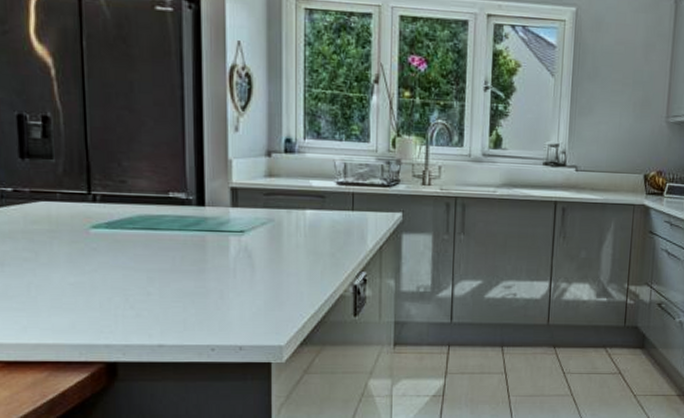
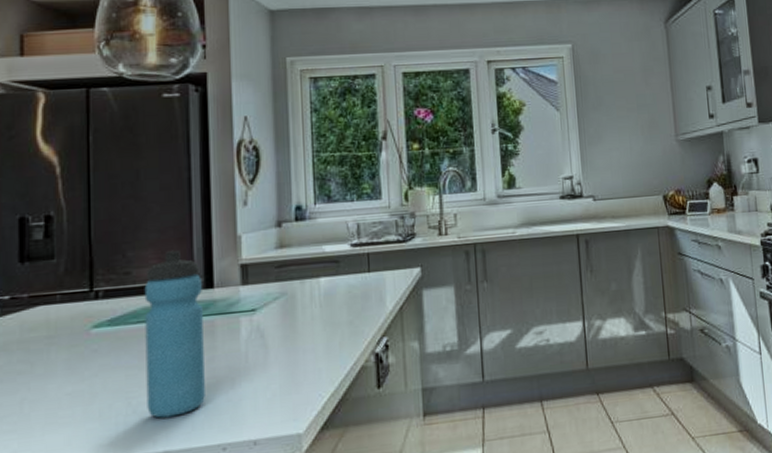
water bottle: none [139,165,196,316] -> present [144,250,205,418]

